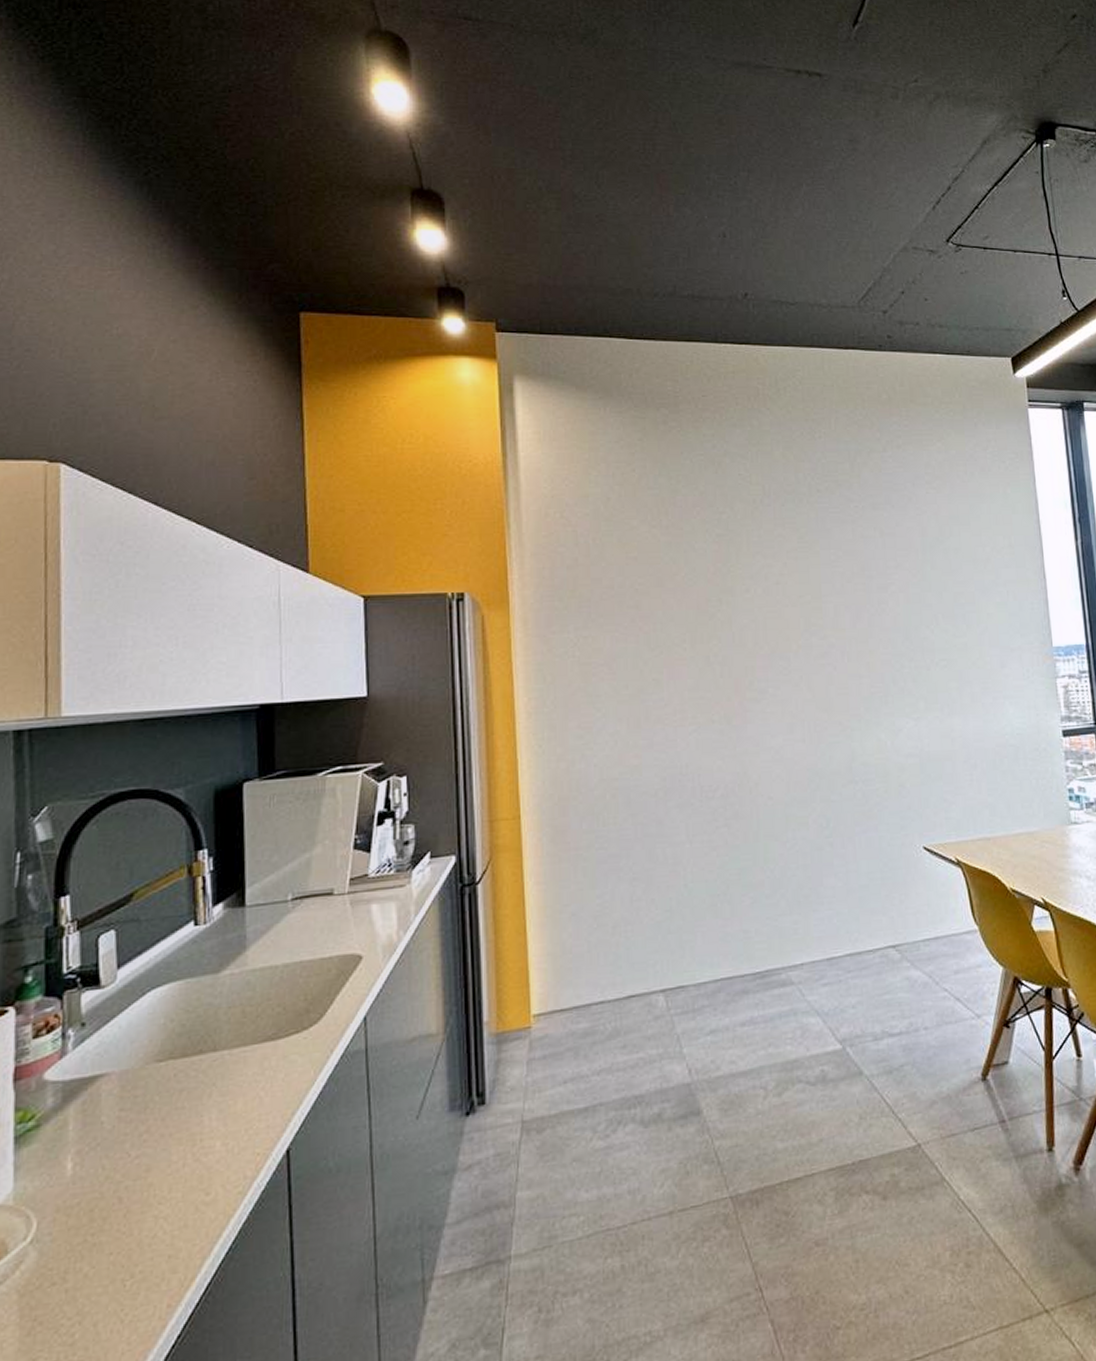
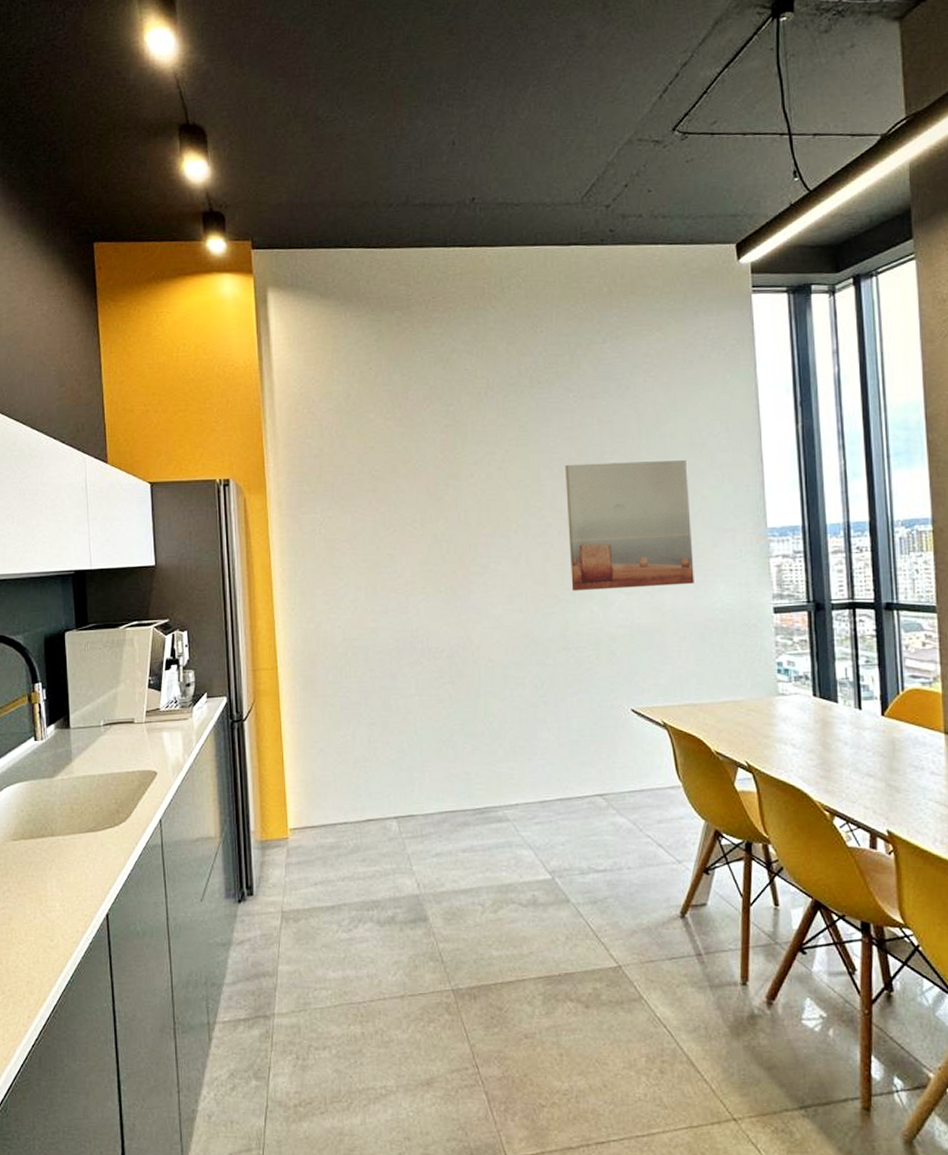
wall art: none [847,575,983,718] -> present [565,459,694,591]

